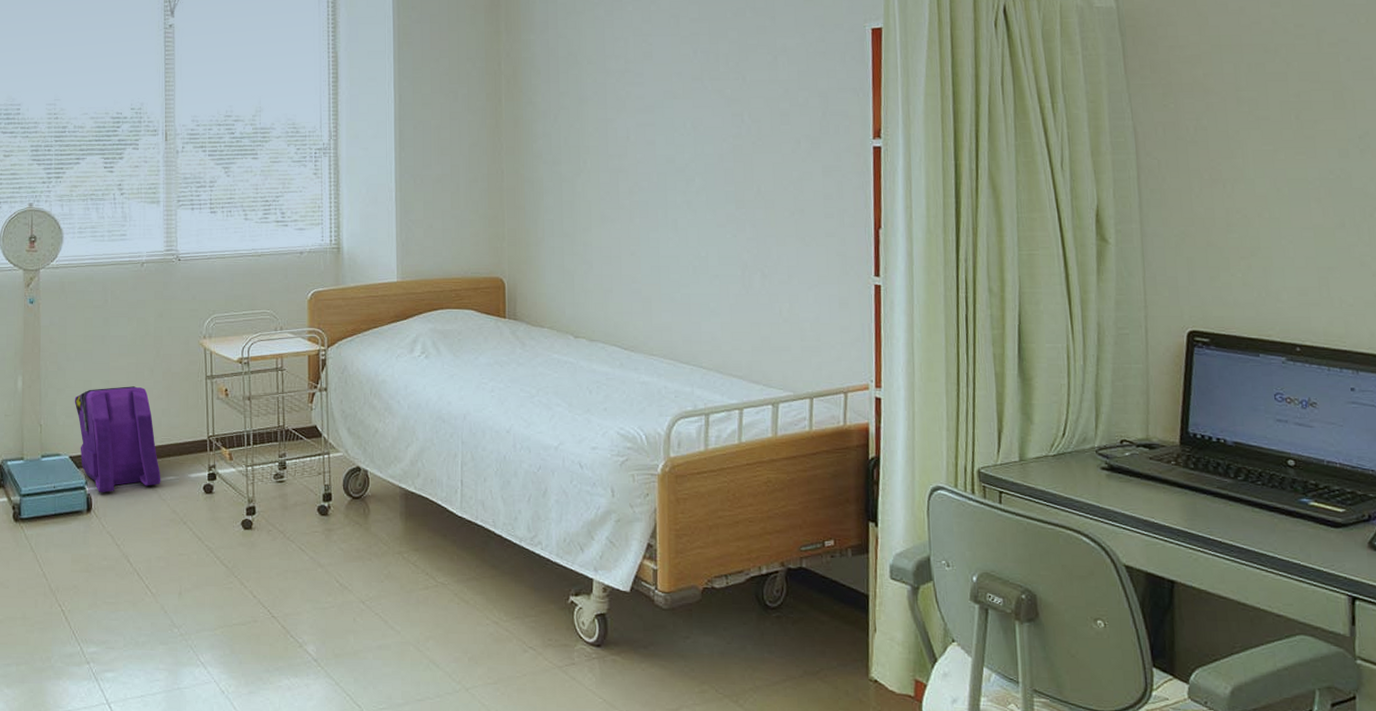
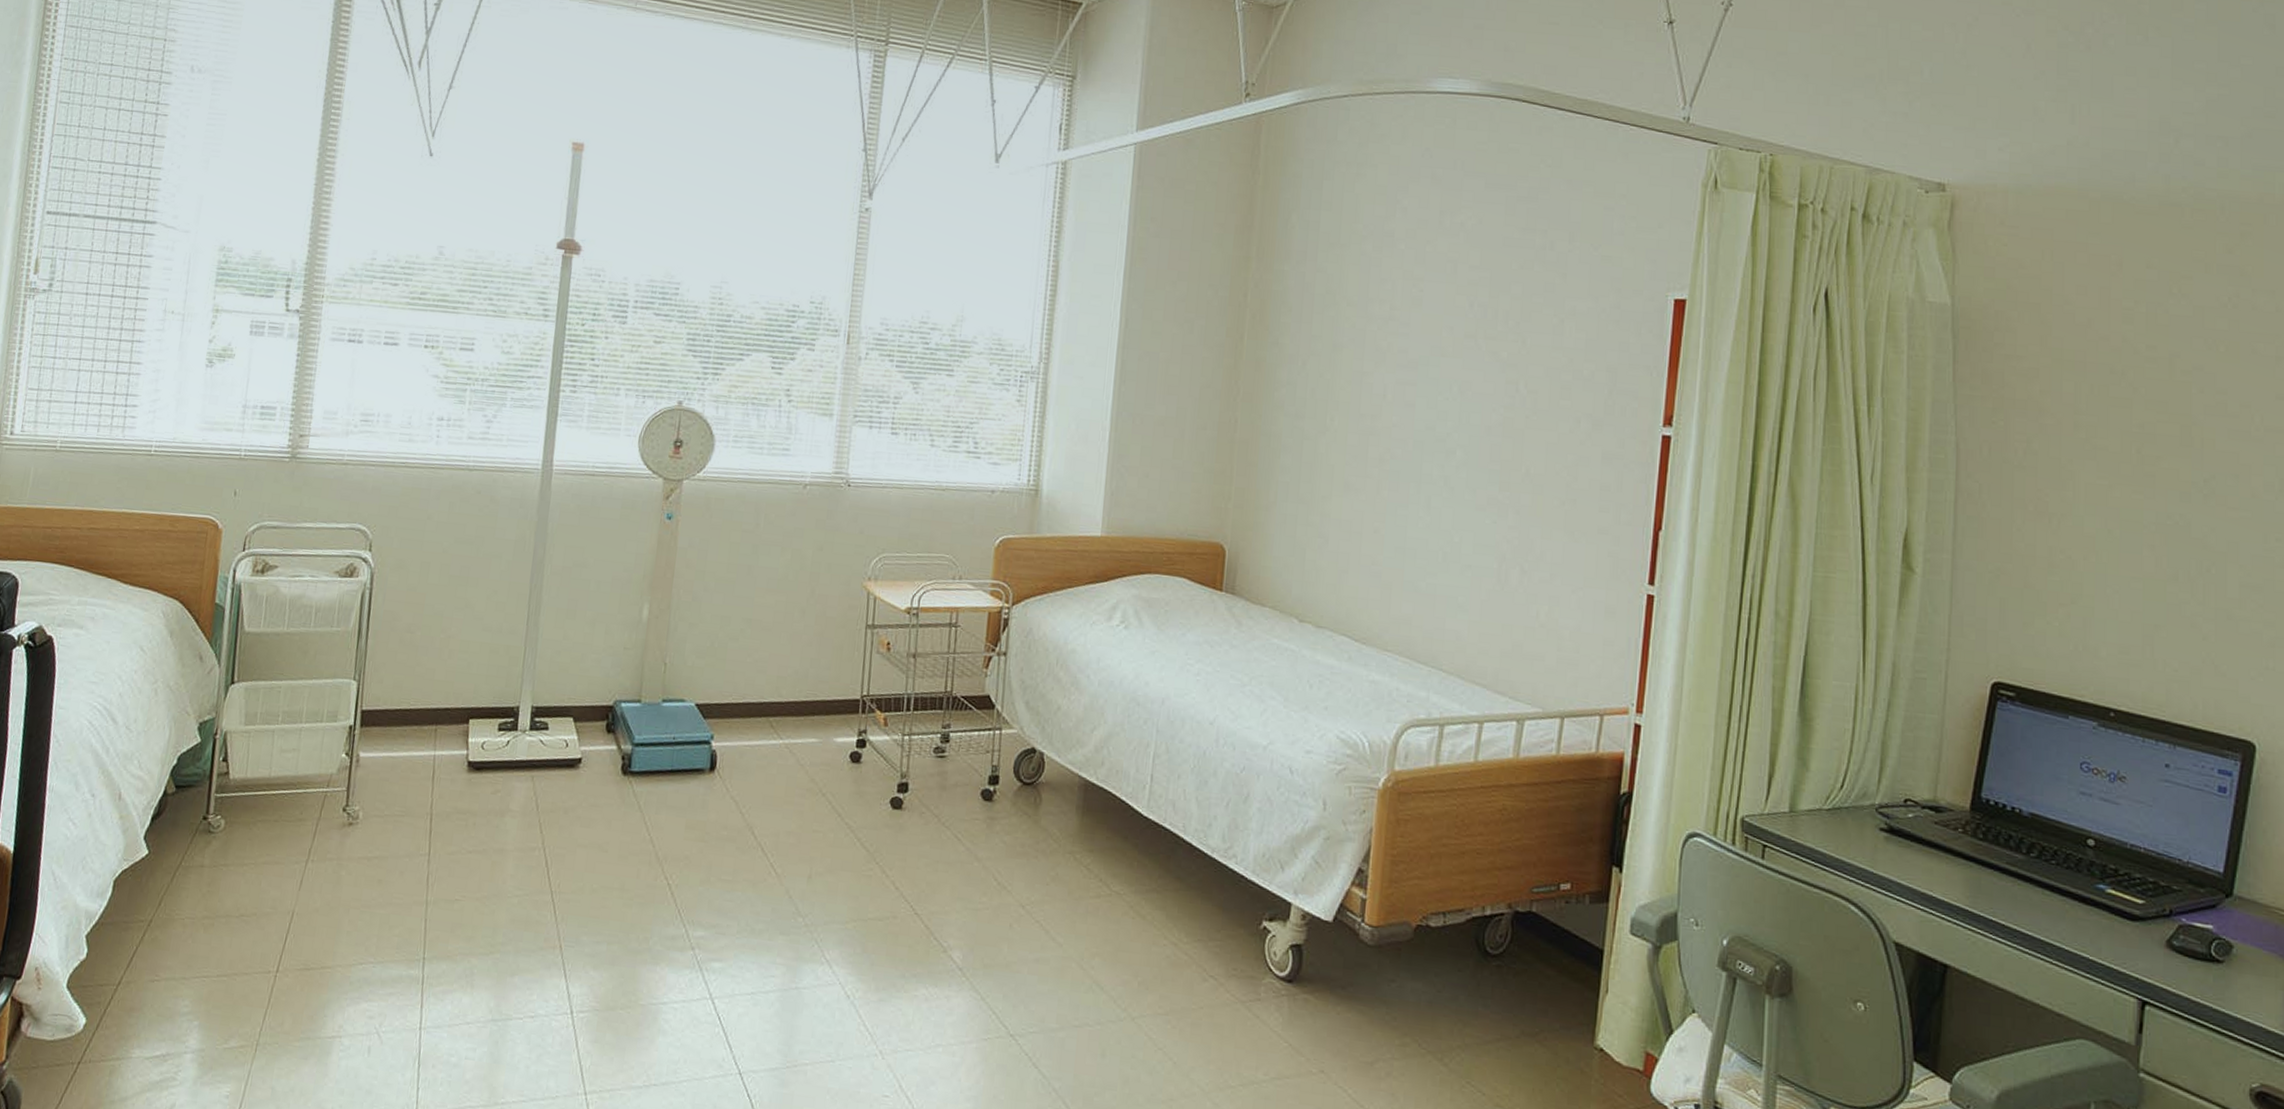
backpack: present [74,386,161,493] -> none [707,627,802,751]

